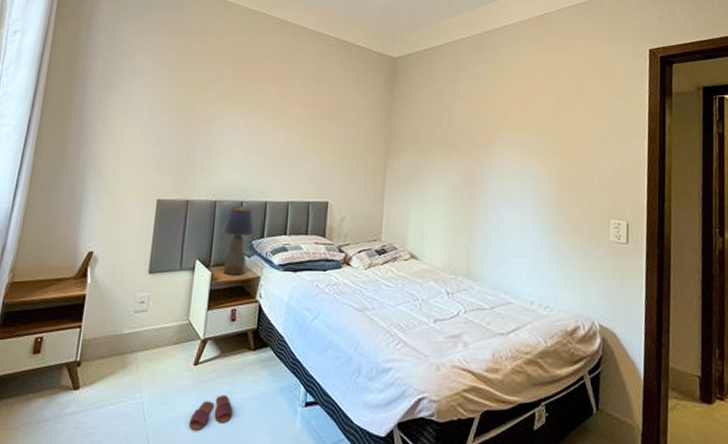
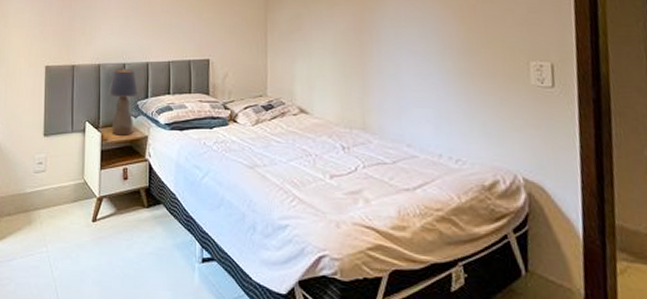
slippers: present [189,395,233,430] -> none [93,250,132,283]

